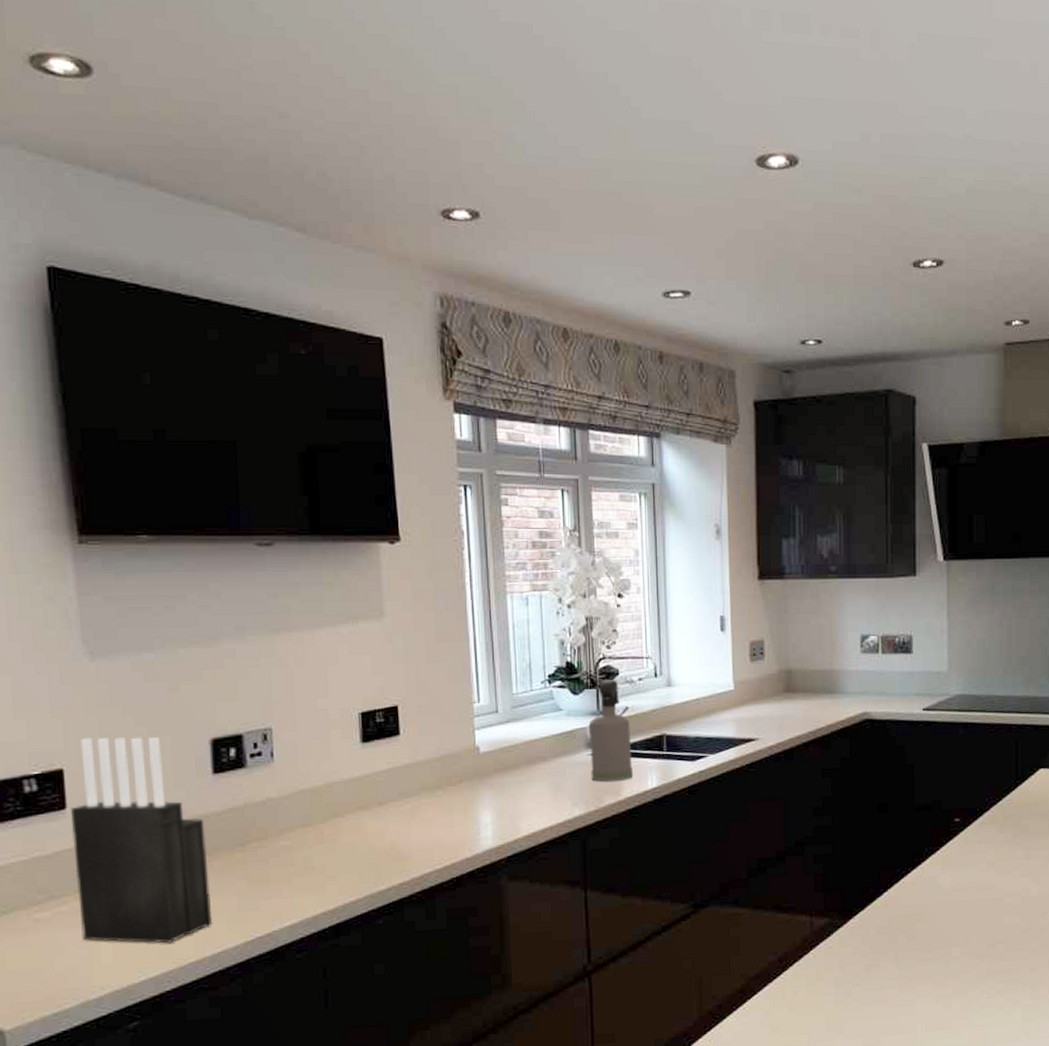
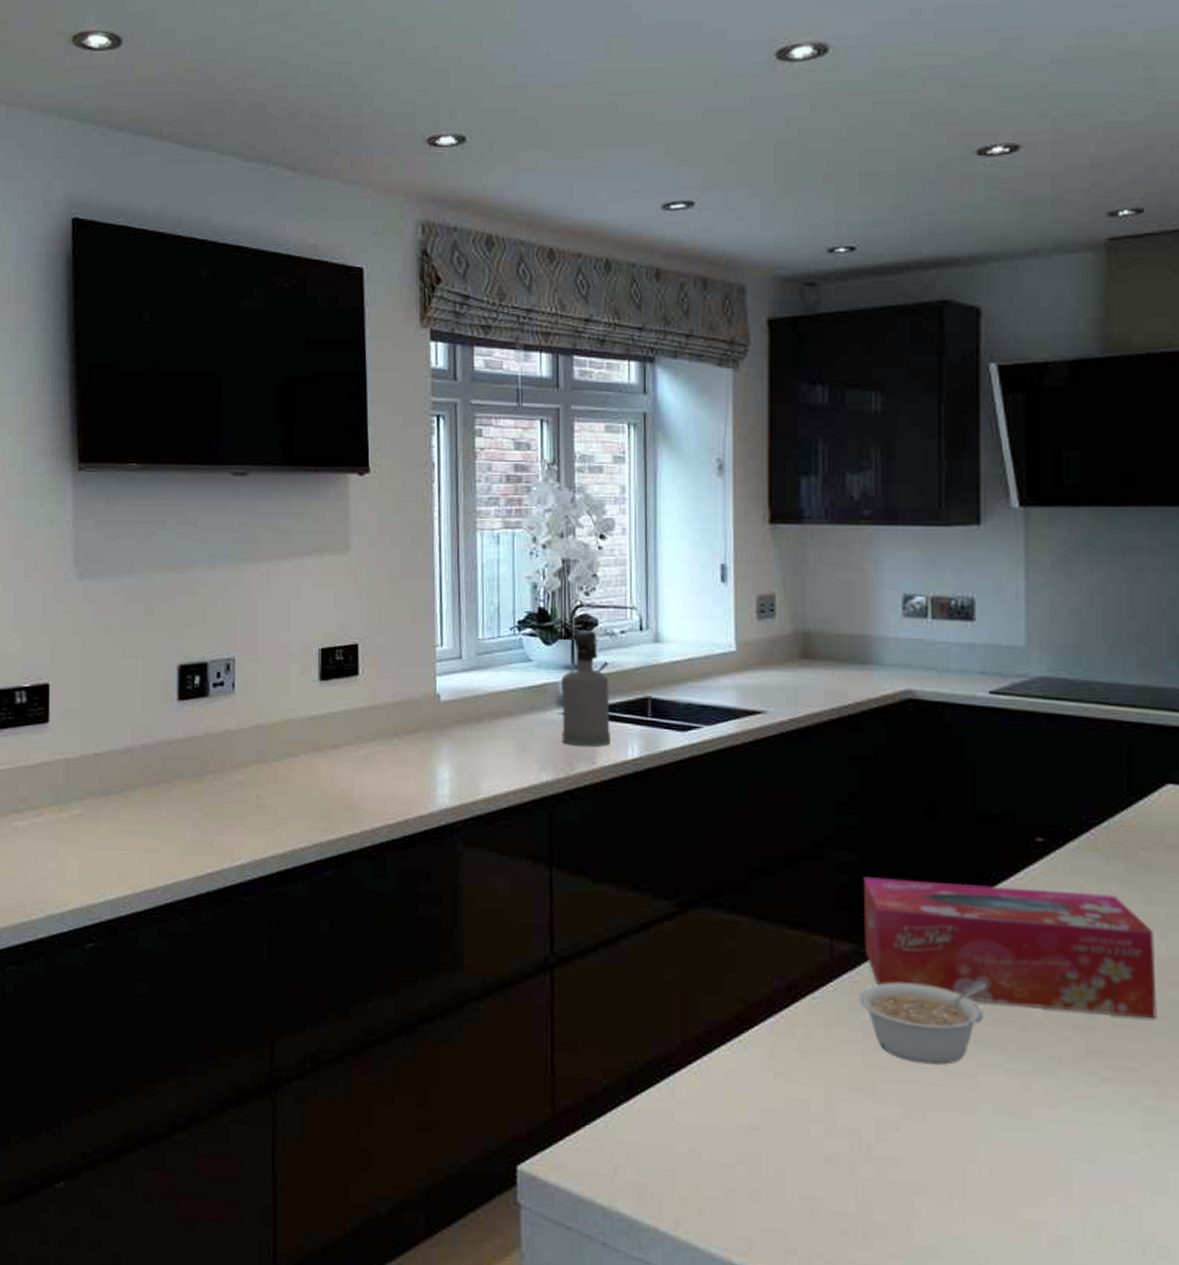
knife block: present [71,737,213,944] -> none [51,655,168,868]
legume: none [832,934,921,1002] -> present [858,982,986,1065]
tissue box: none [834,855,1032,949] -> present [863,877,1157,1020]

